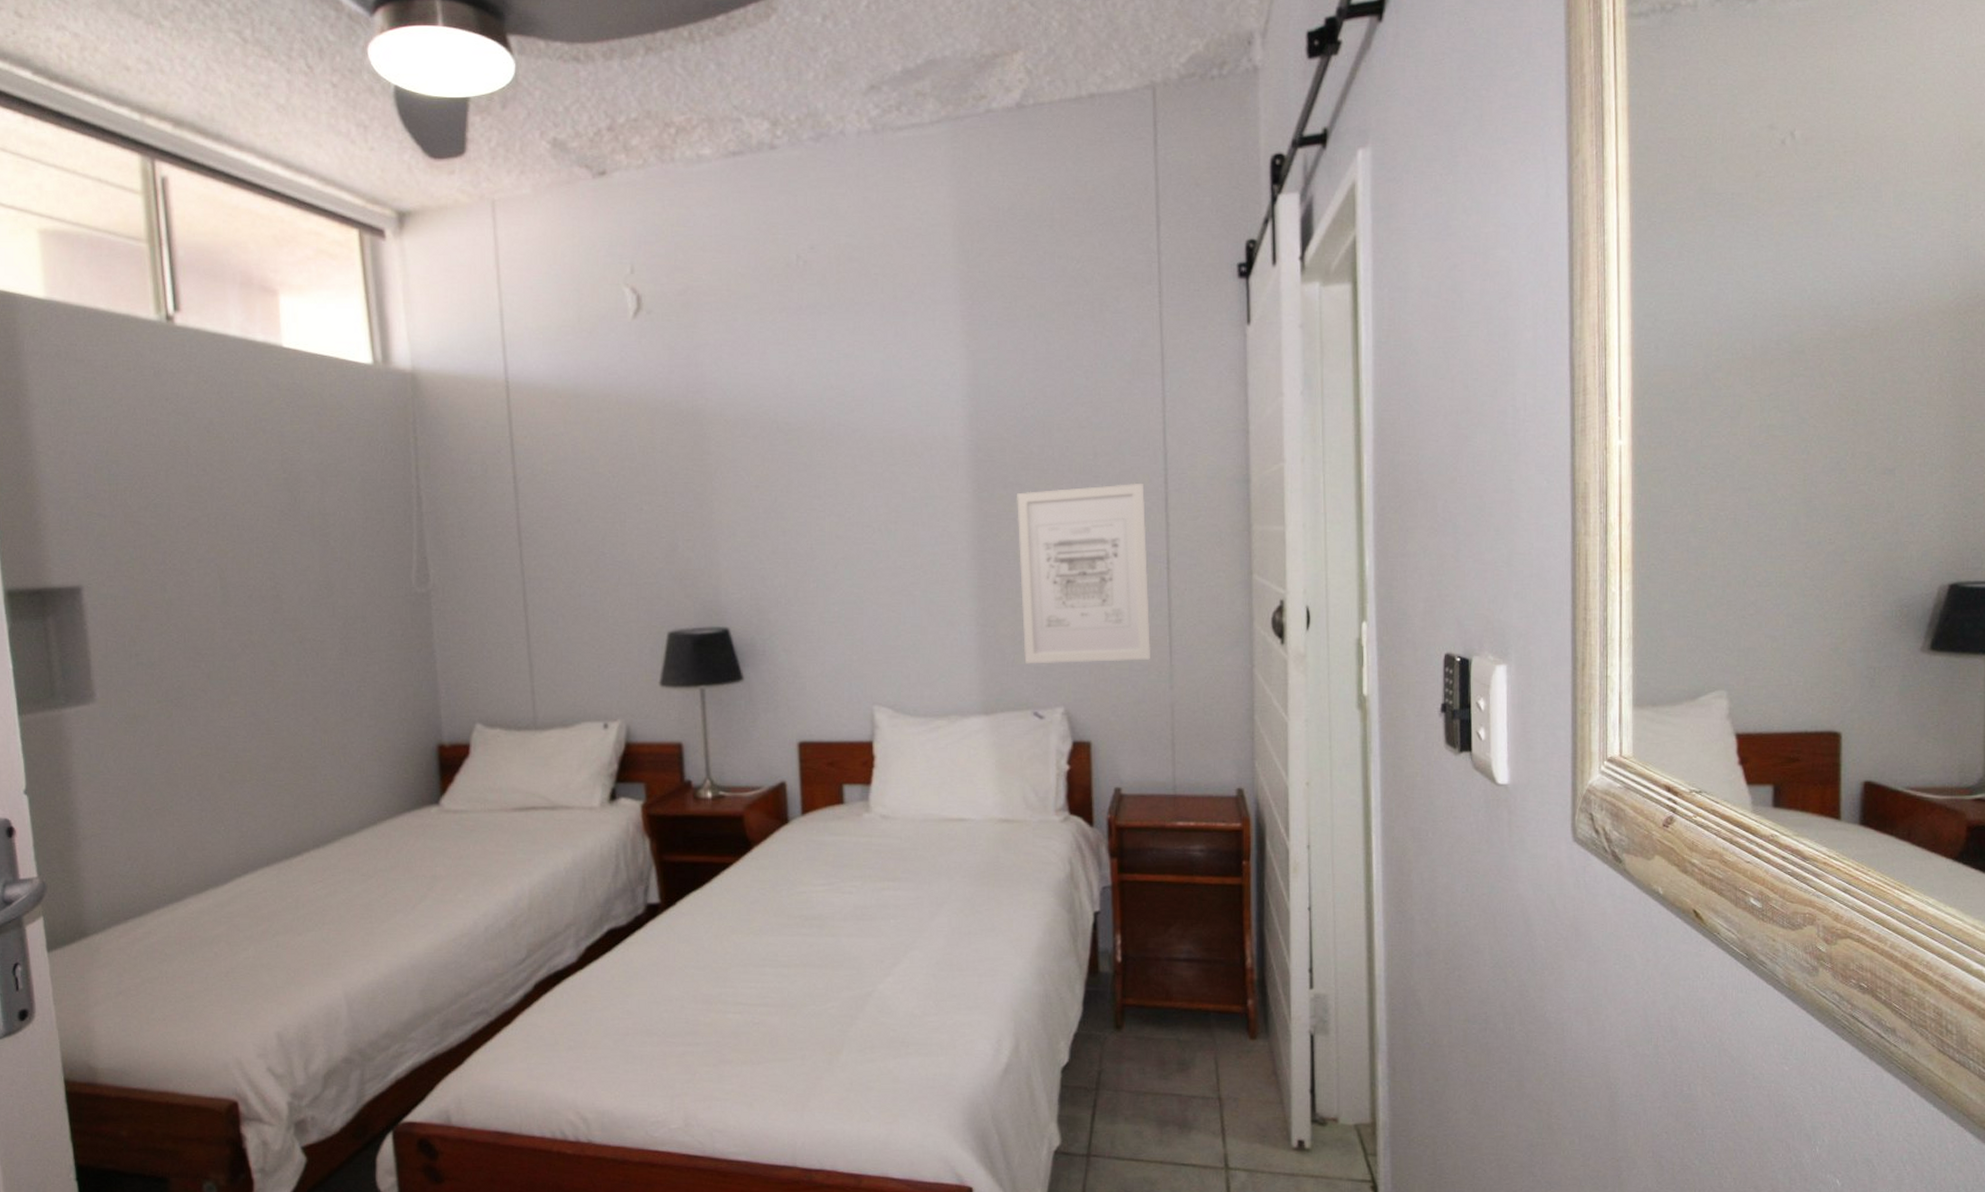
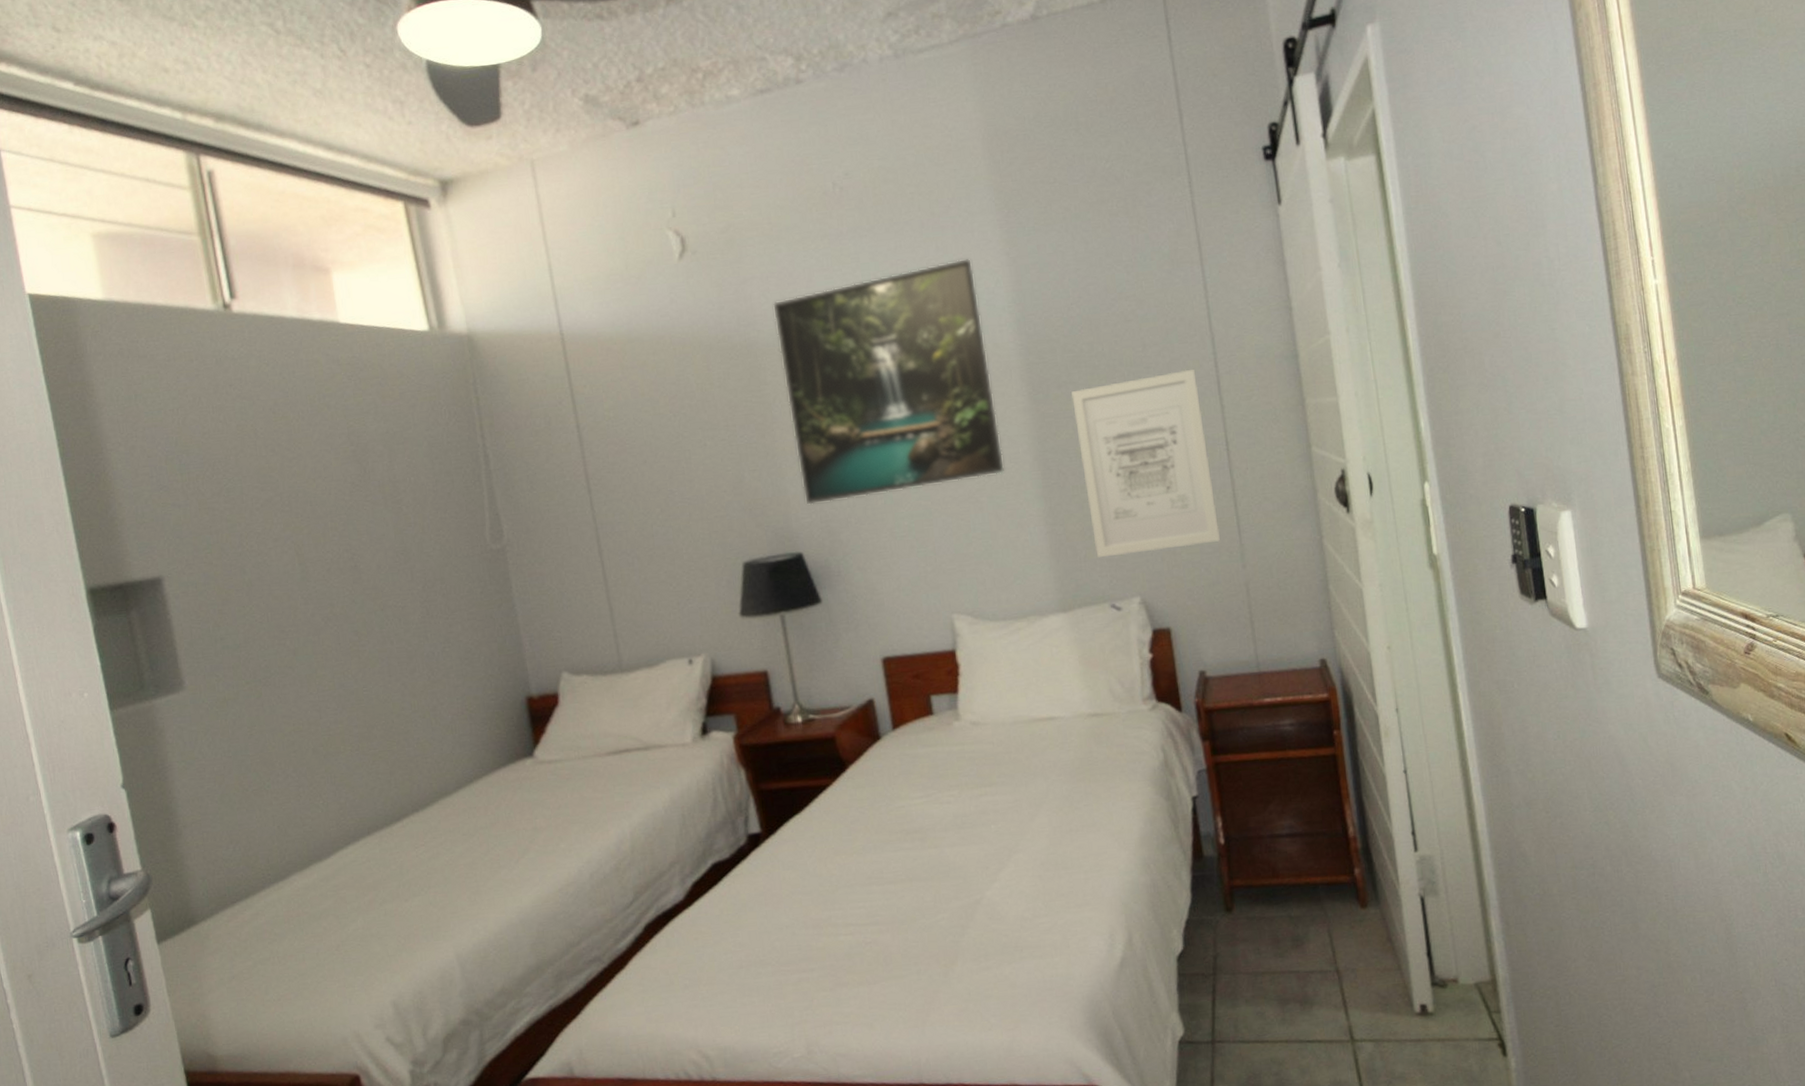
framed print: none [723,346,942,581] -> present [772,258,1005,505]

